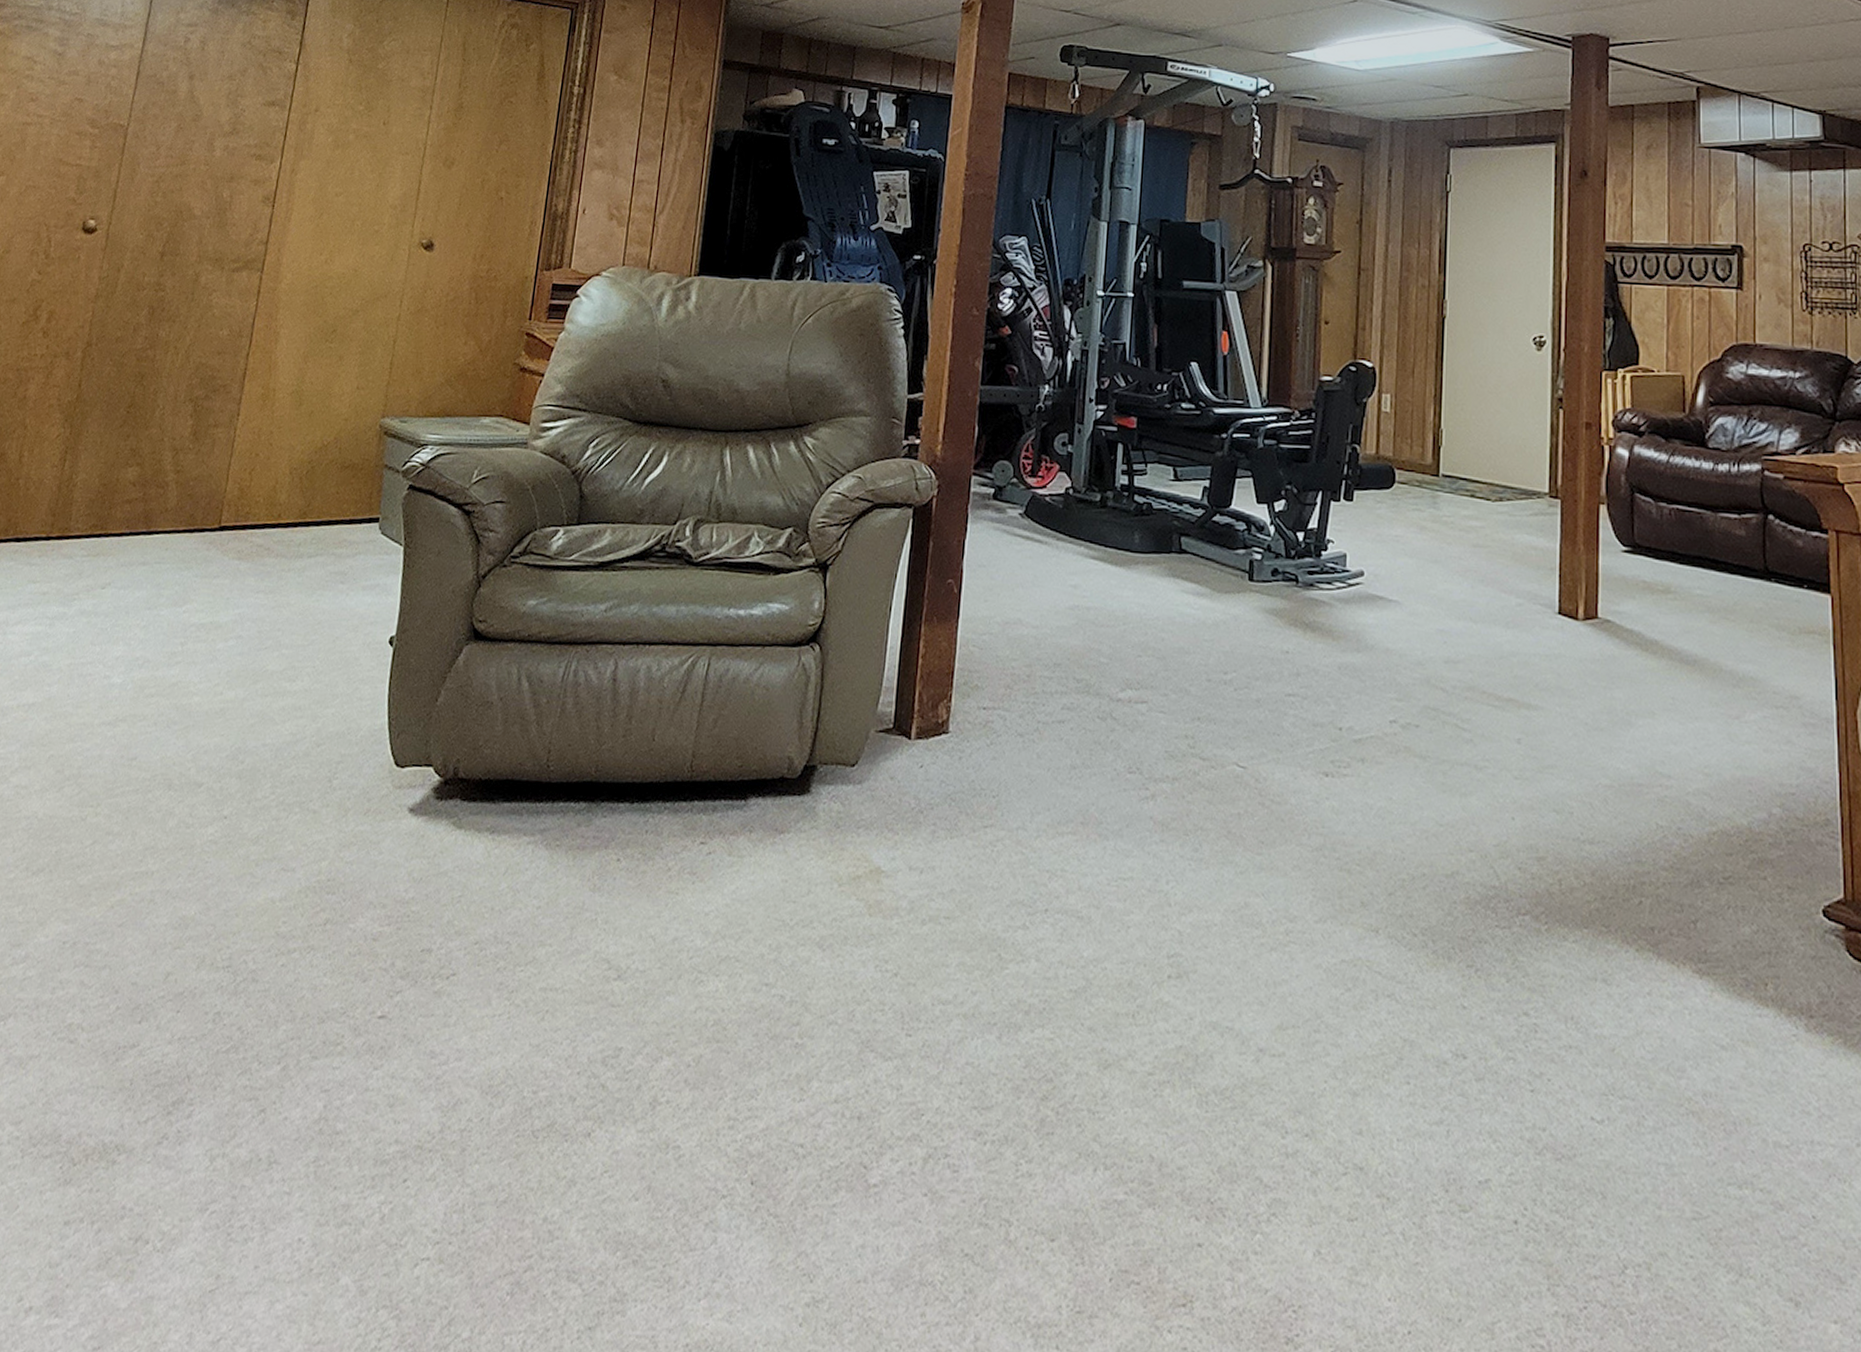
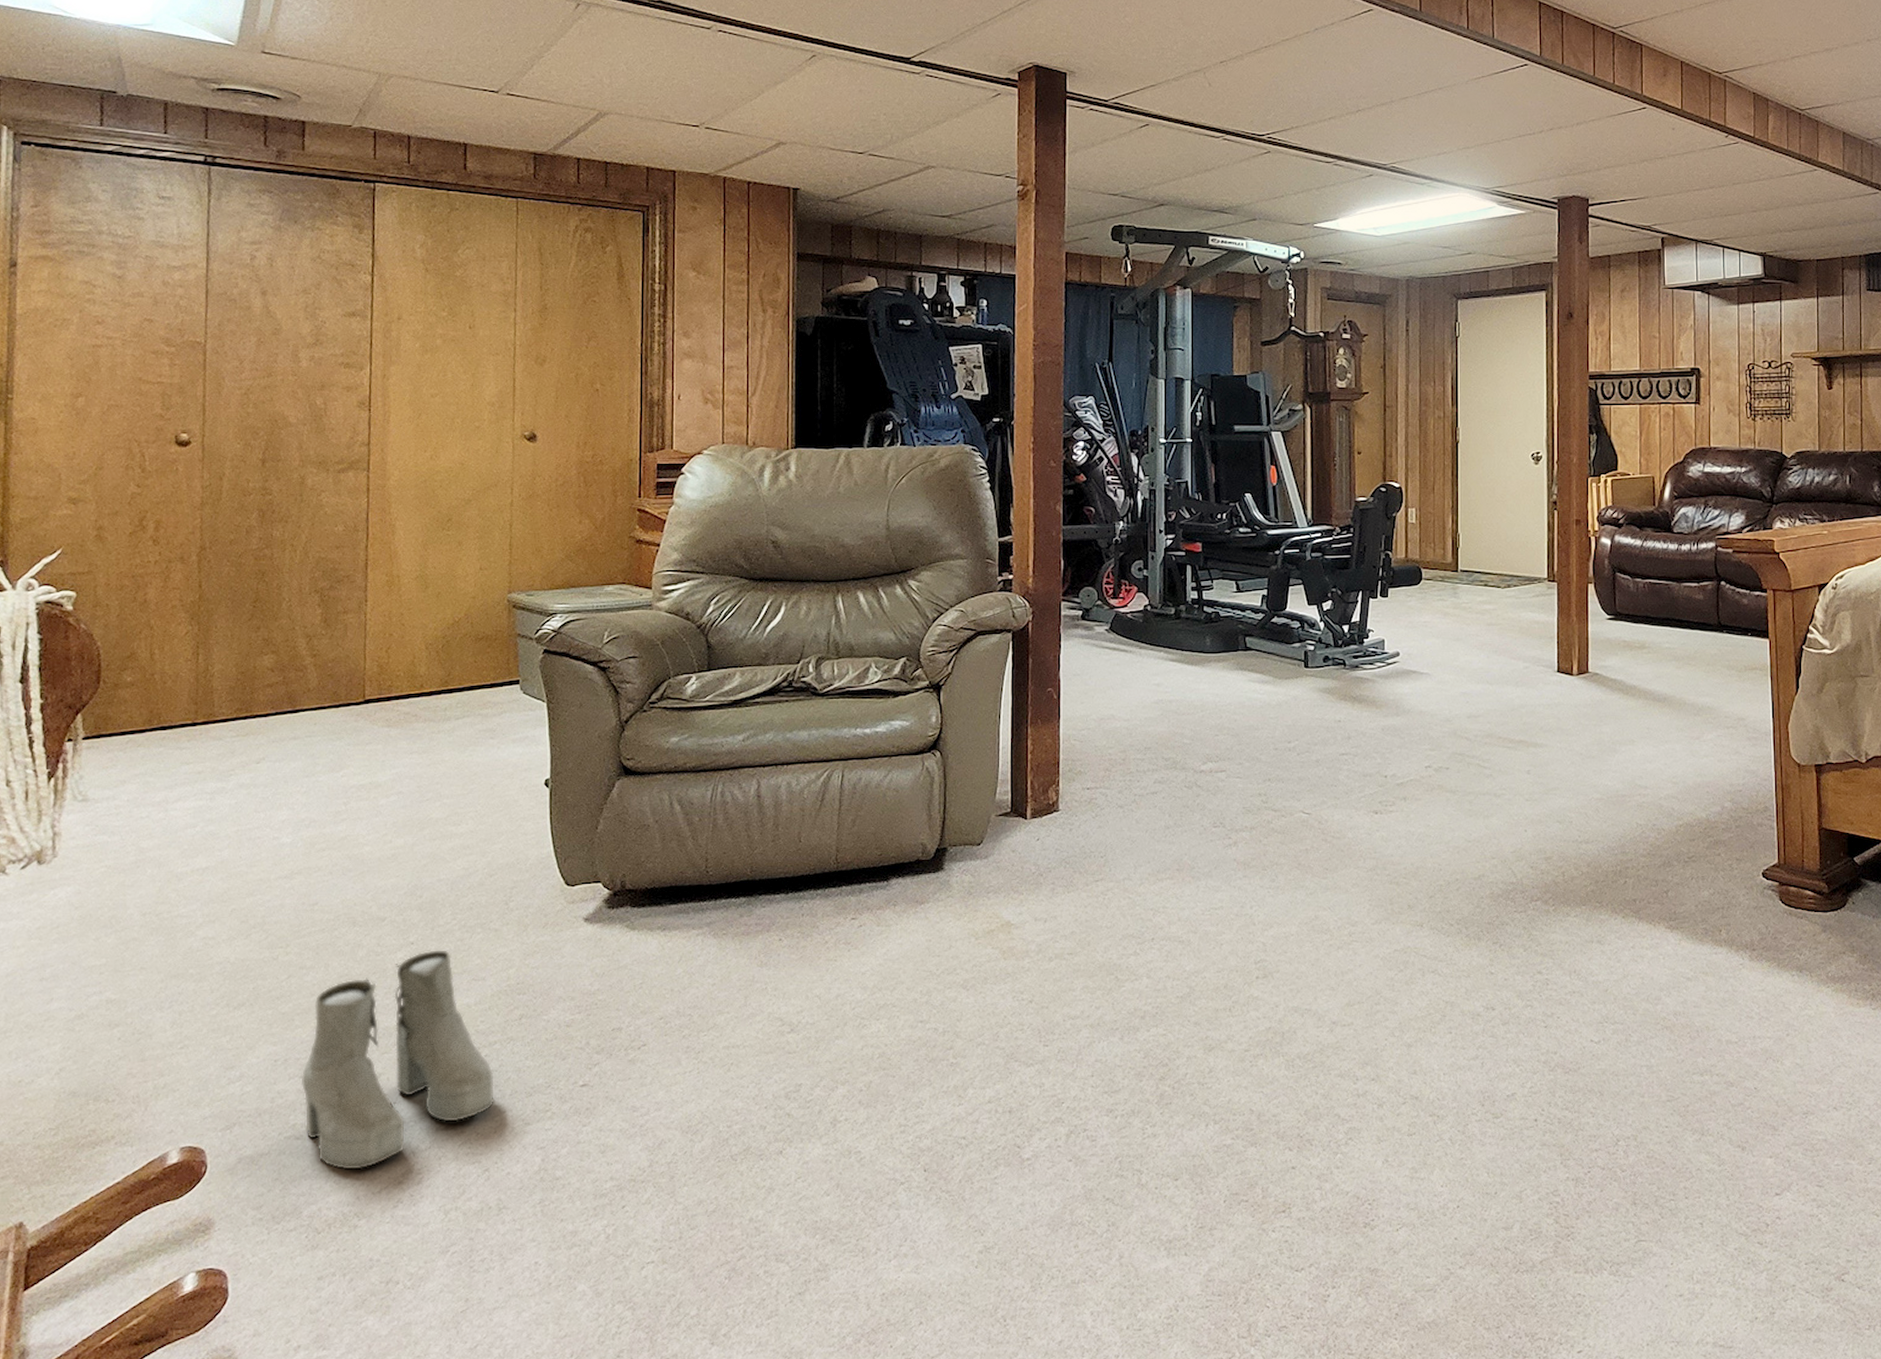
boots: none [80,828,288,1091] -> present [301,950,496,1170]

